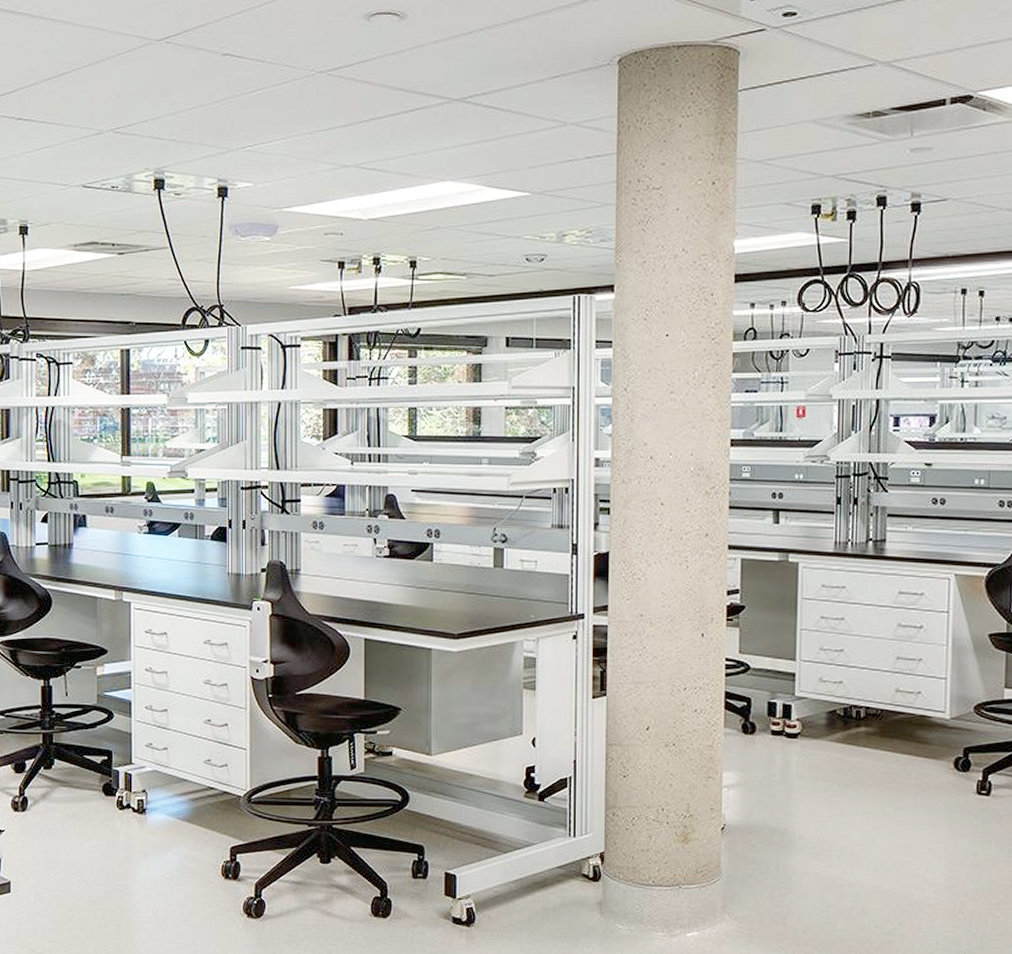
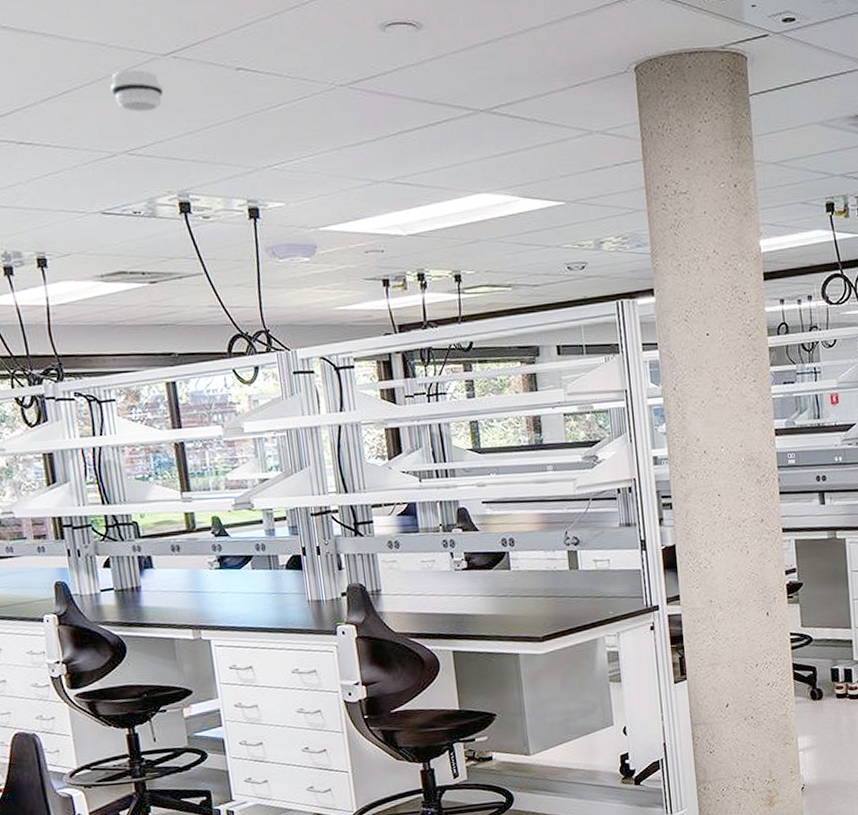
smoke detector: none [106,53,153,92] -> present [110,69,163,111]

